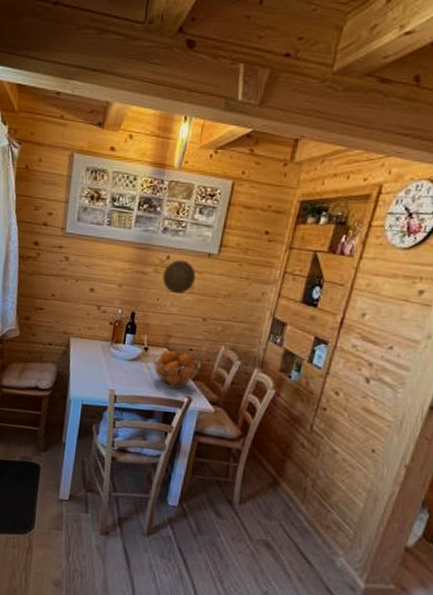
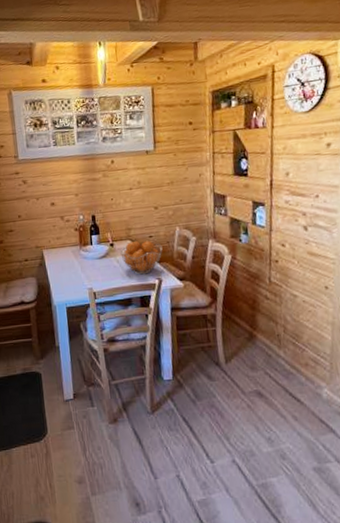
decorative plate: present [162,259,196,295] -> none [111,161,141,192]

